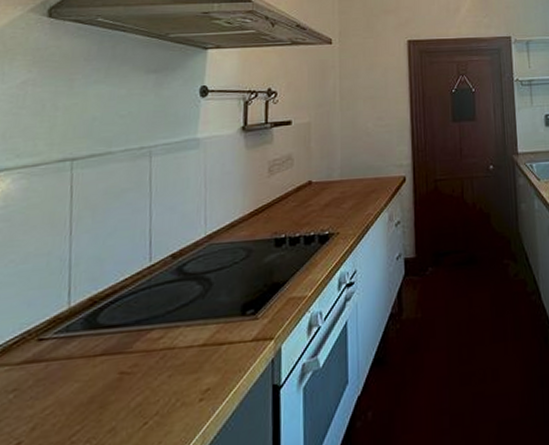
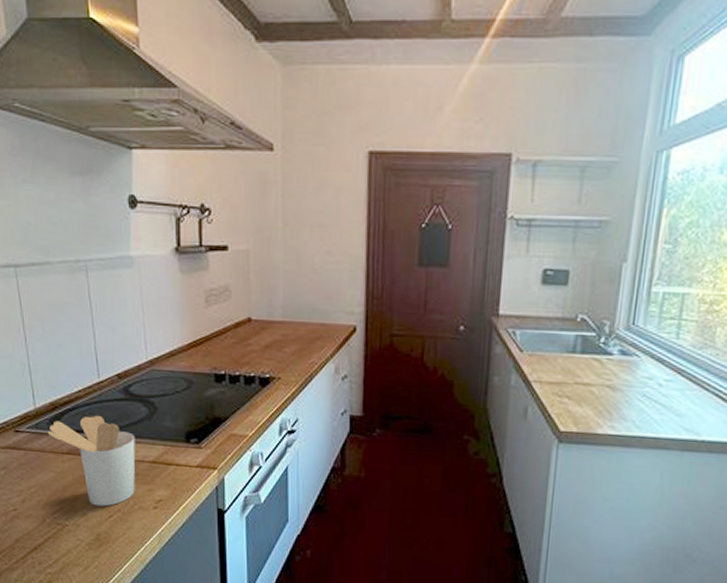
utensil holder: none [79,302,185,414] -> present [47,415,136,507]

